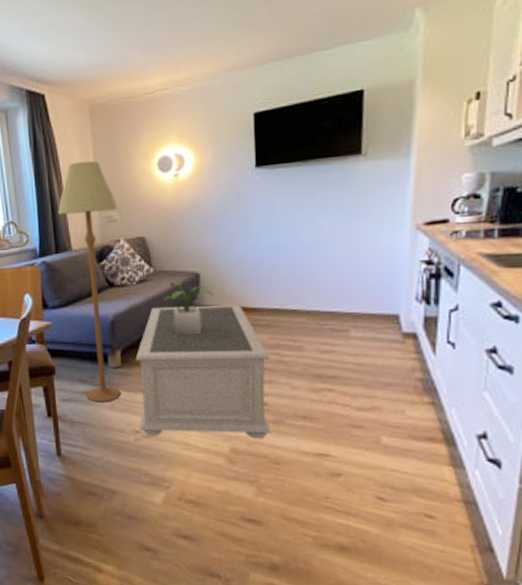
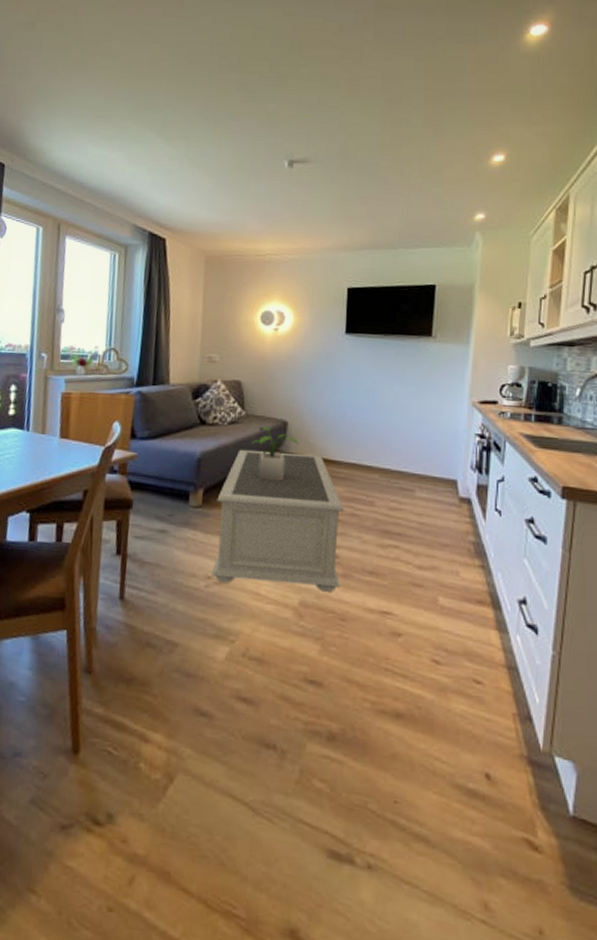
floor lamp: present [58,160,121,402] -> none [161,303,219,543]

